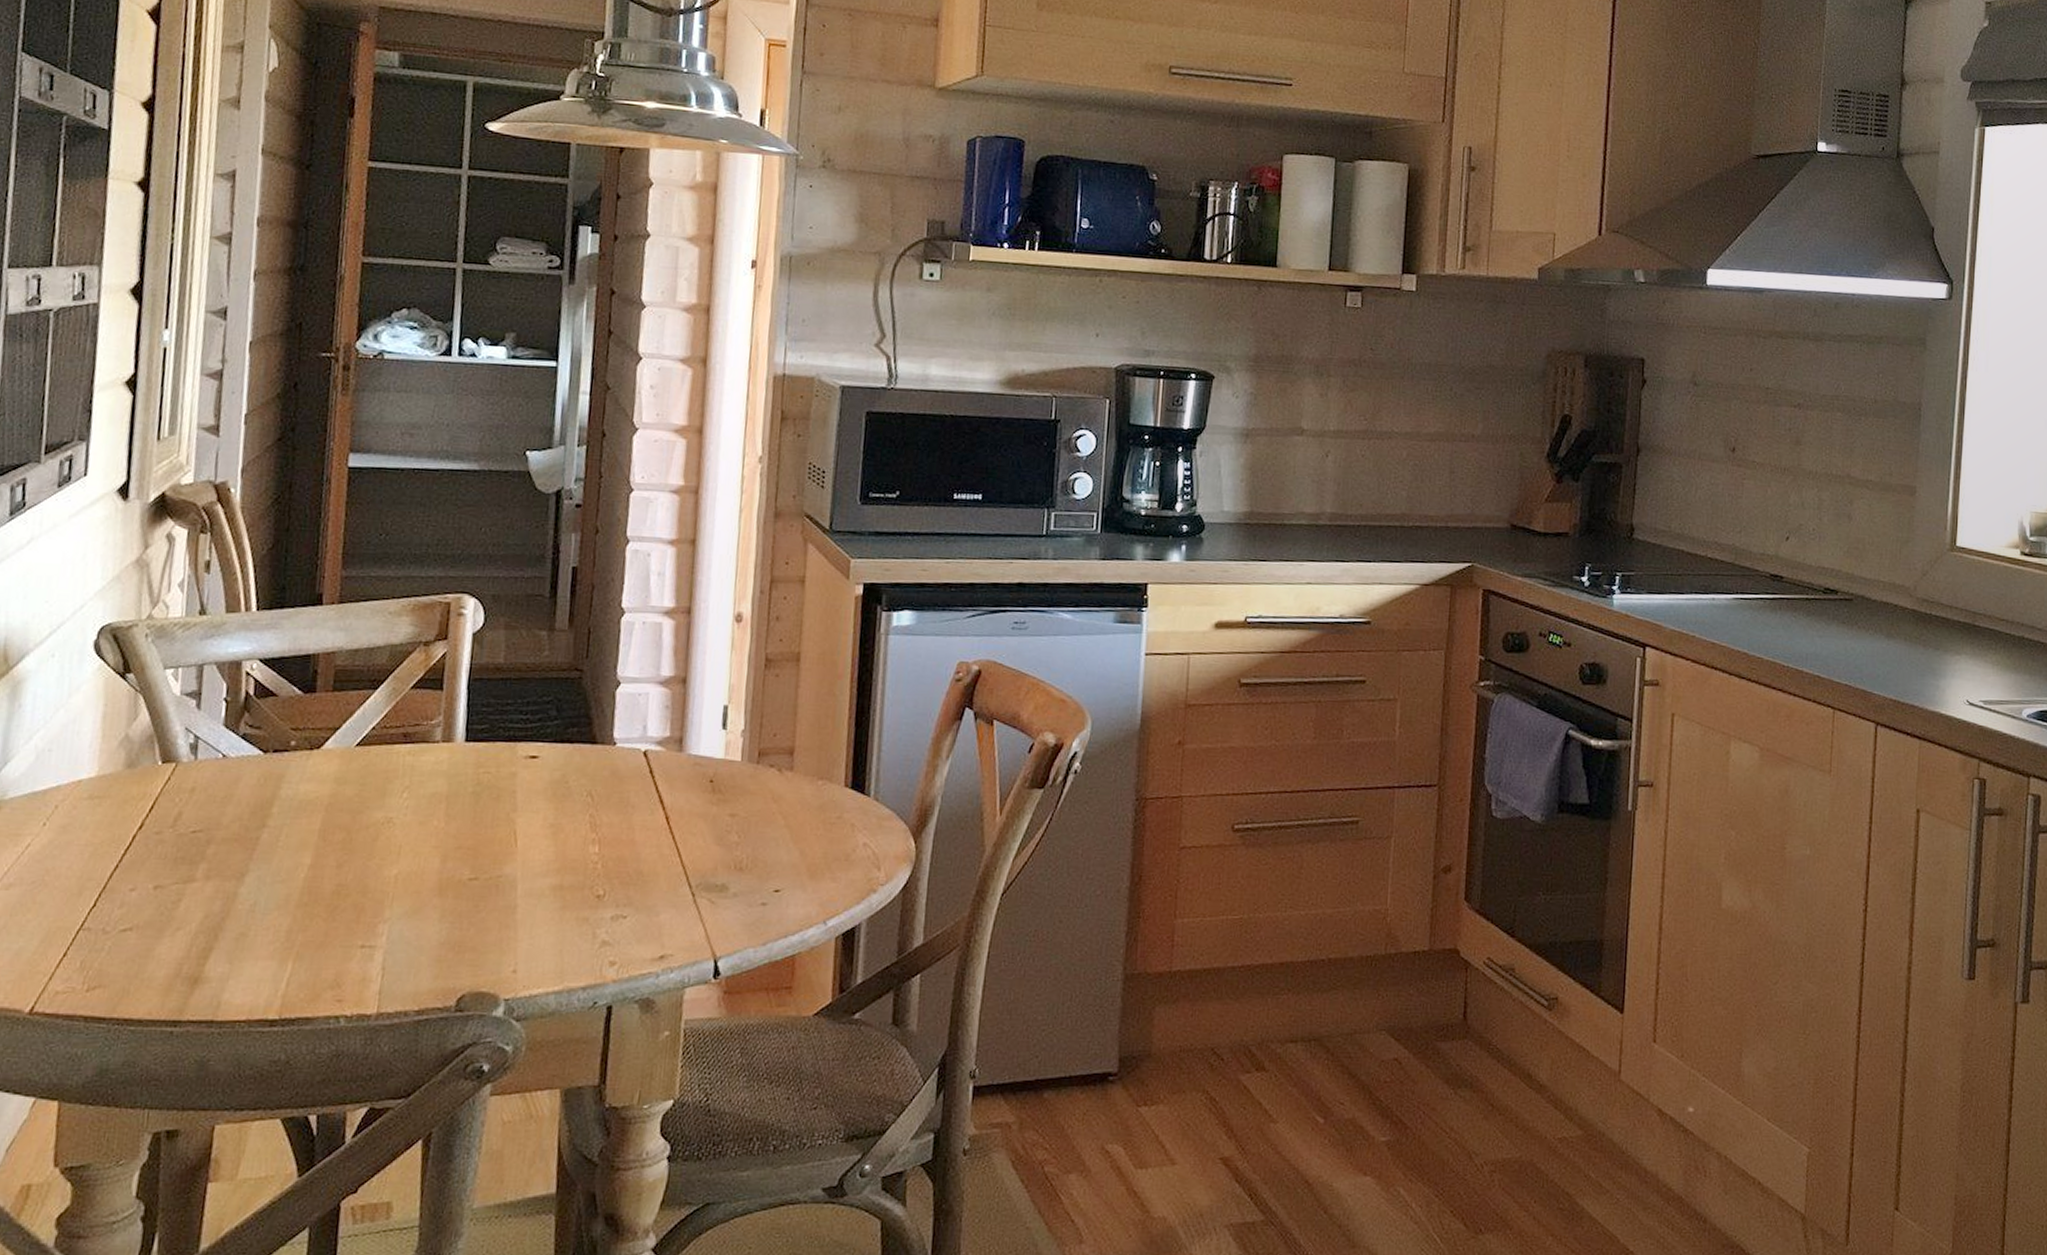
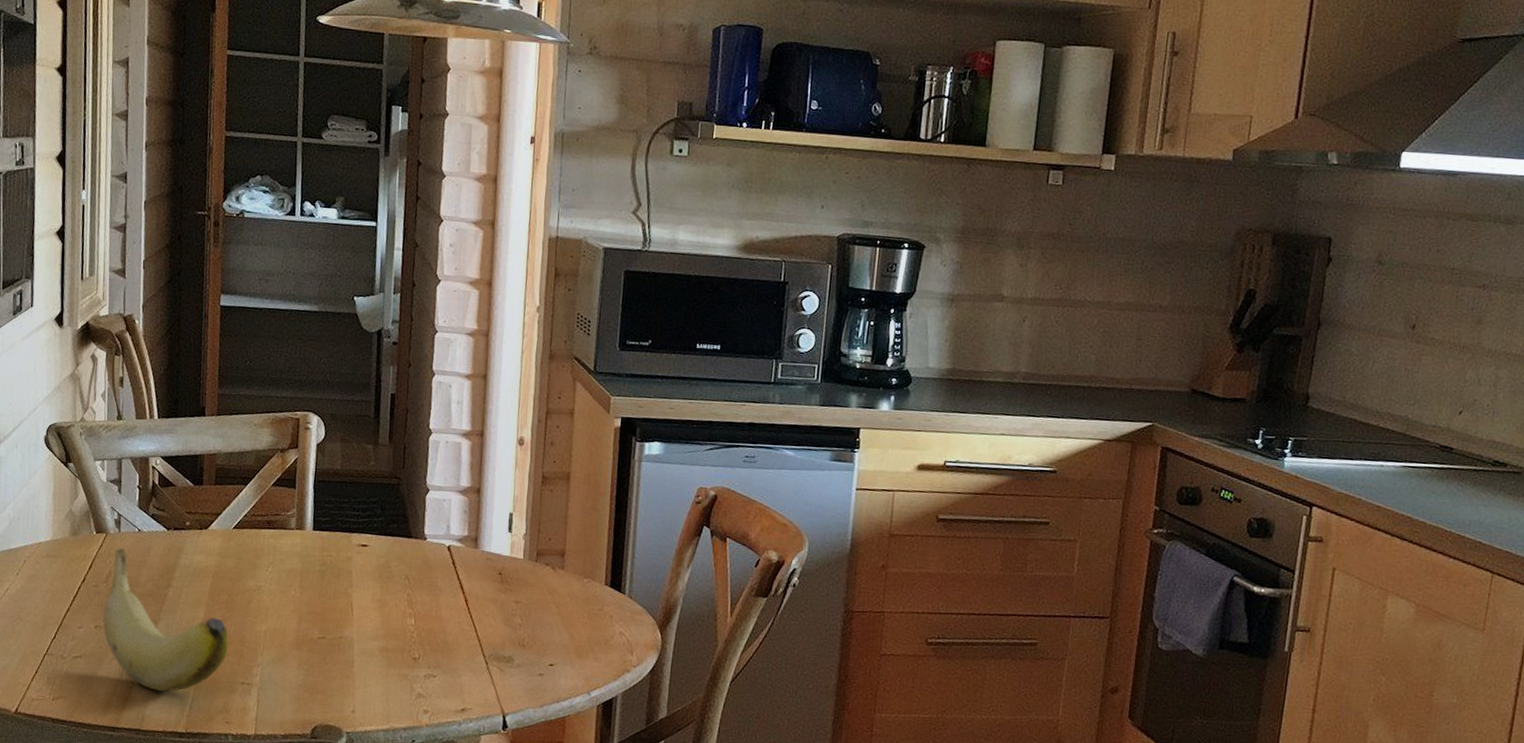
banana: none [166,780,345,968] -> present [103,548,229,692]

